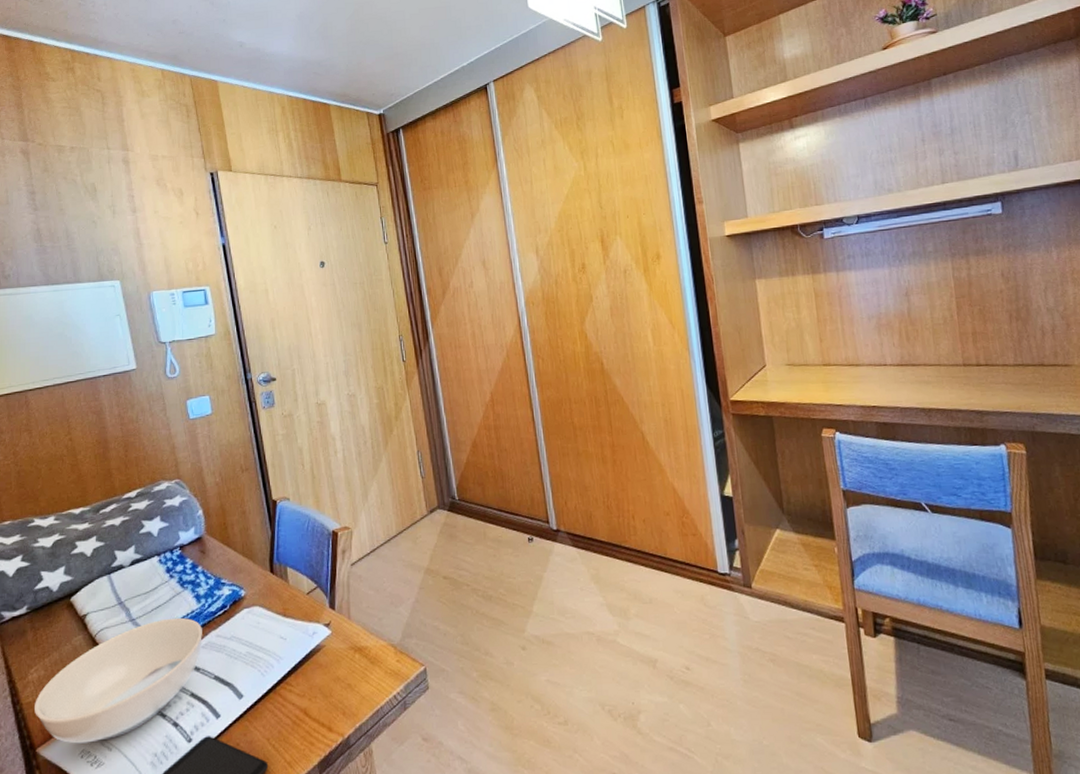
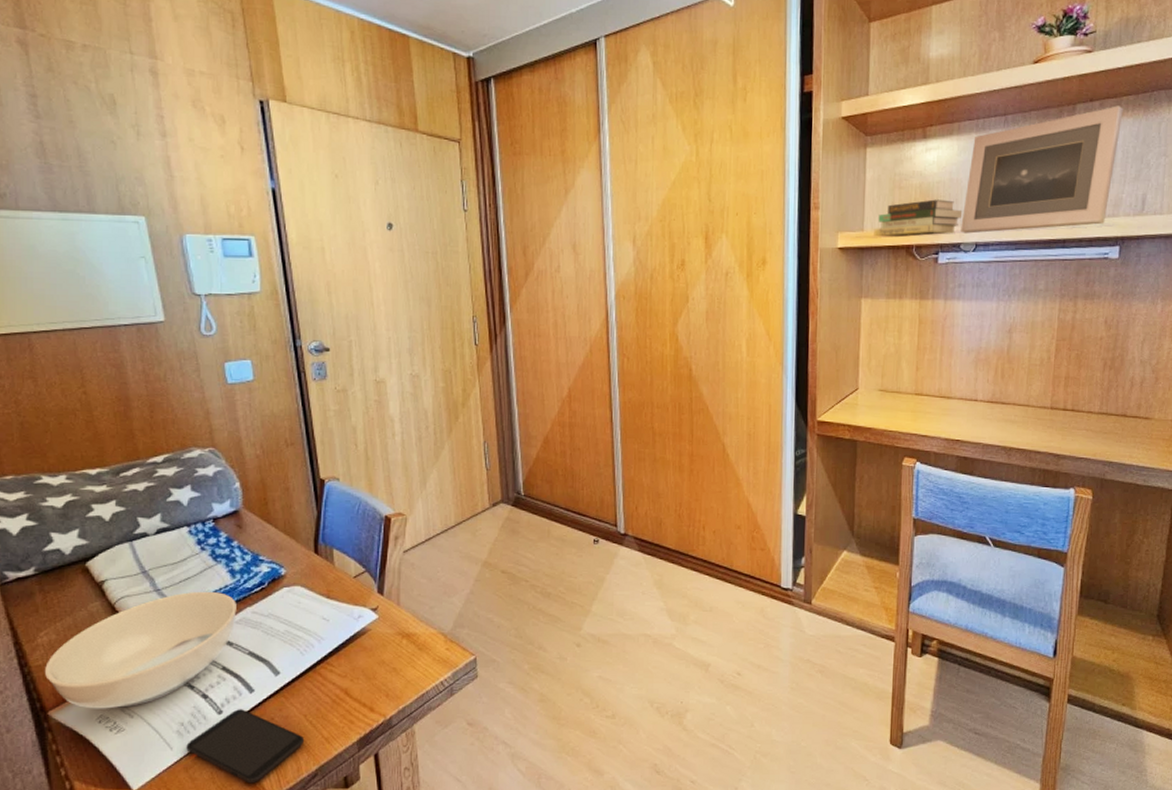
books: none [757,180,840,222] -> present [874,199,963,238]
picture frame: none [838,75,982,208] -> present [961,106,1123,234]

